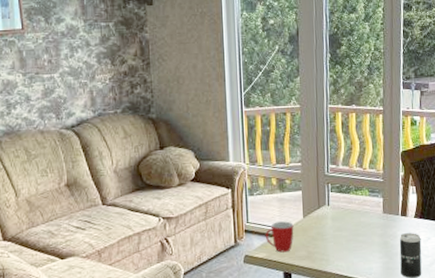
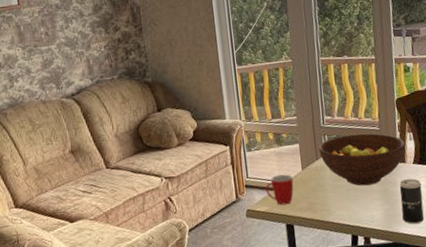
fruit bowl: none [321,184,407,237] -> present [318,133,405,186]

